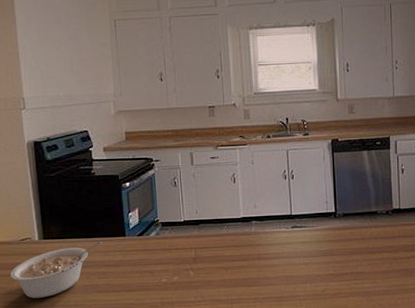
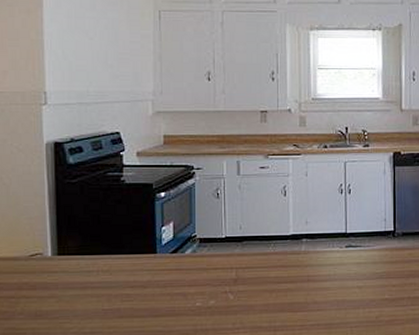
legume: present [10,241,102,298] -> none [13,258,128,324]

